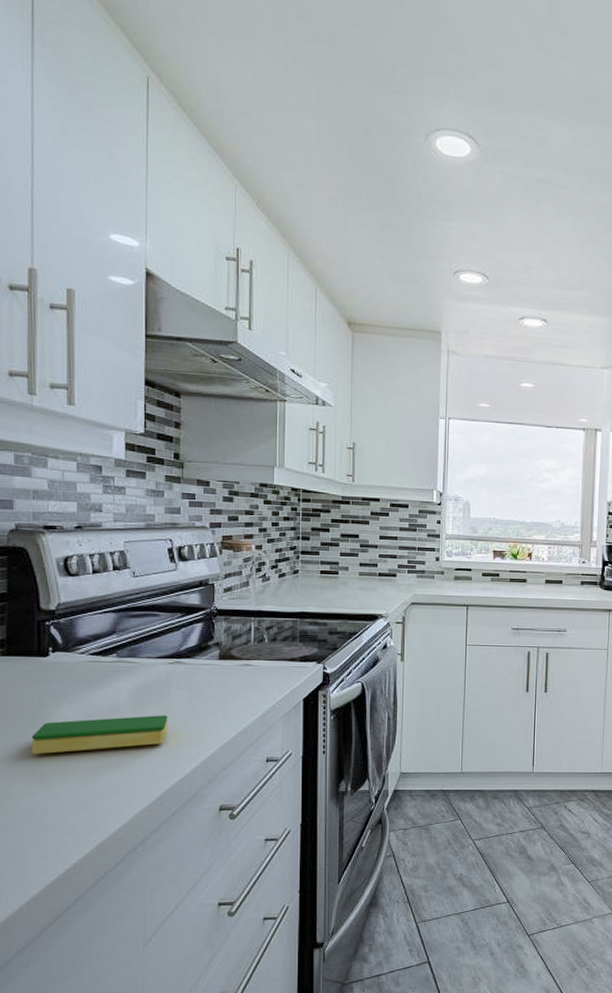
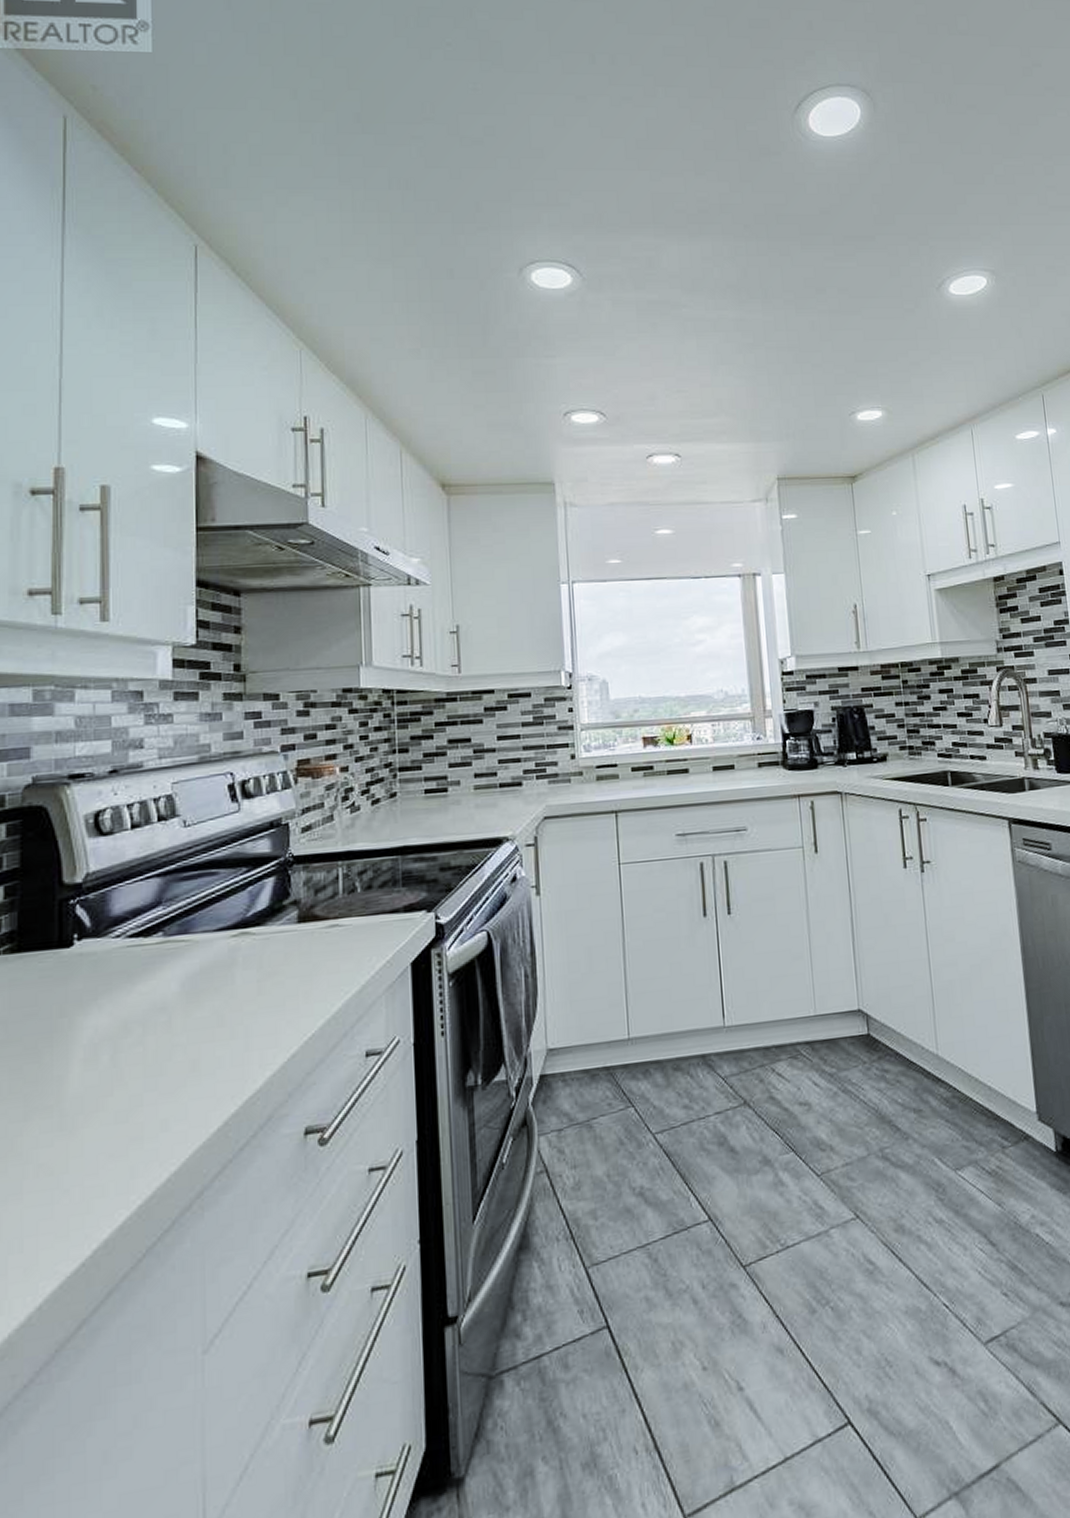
dish sponge: present [31,715,168,754] -> none [48,1008,233,1085]

